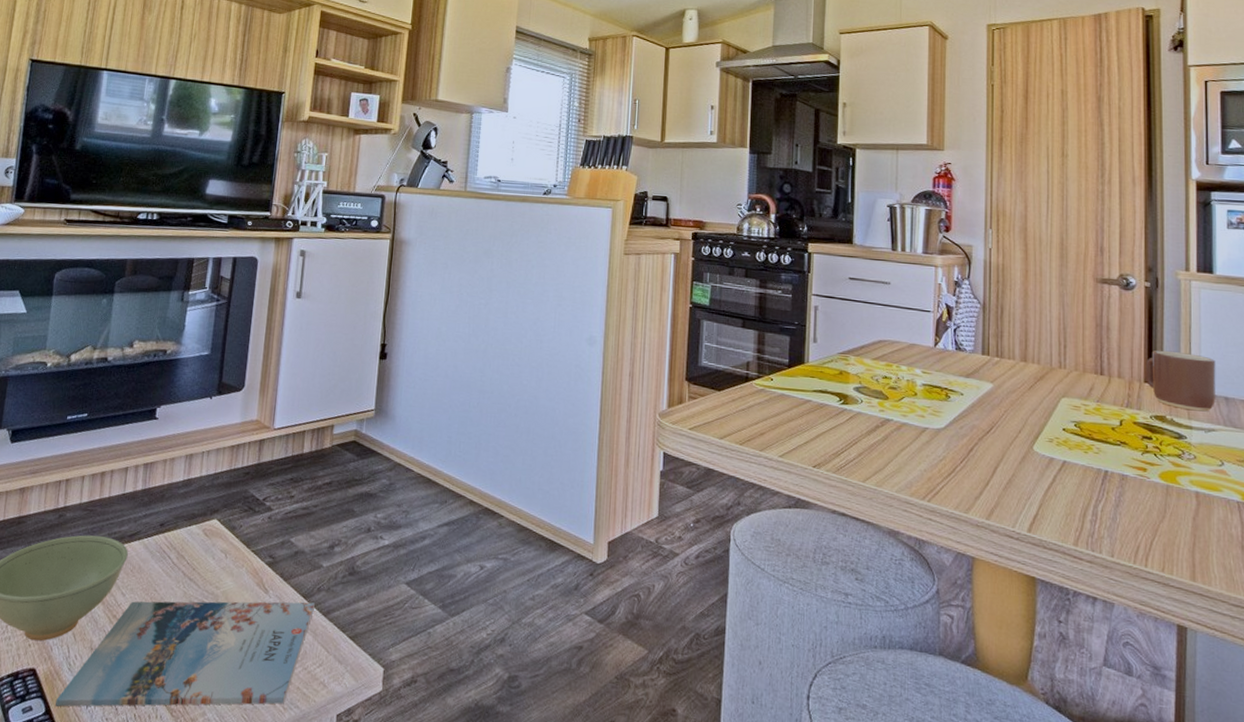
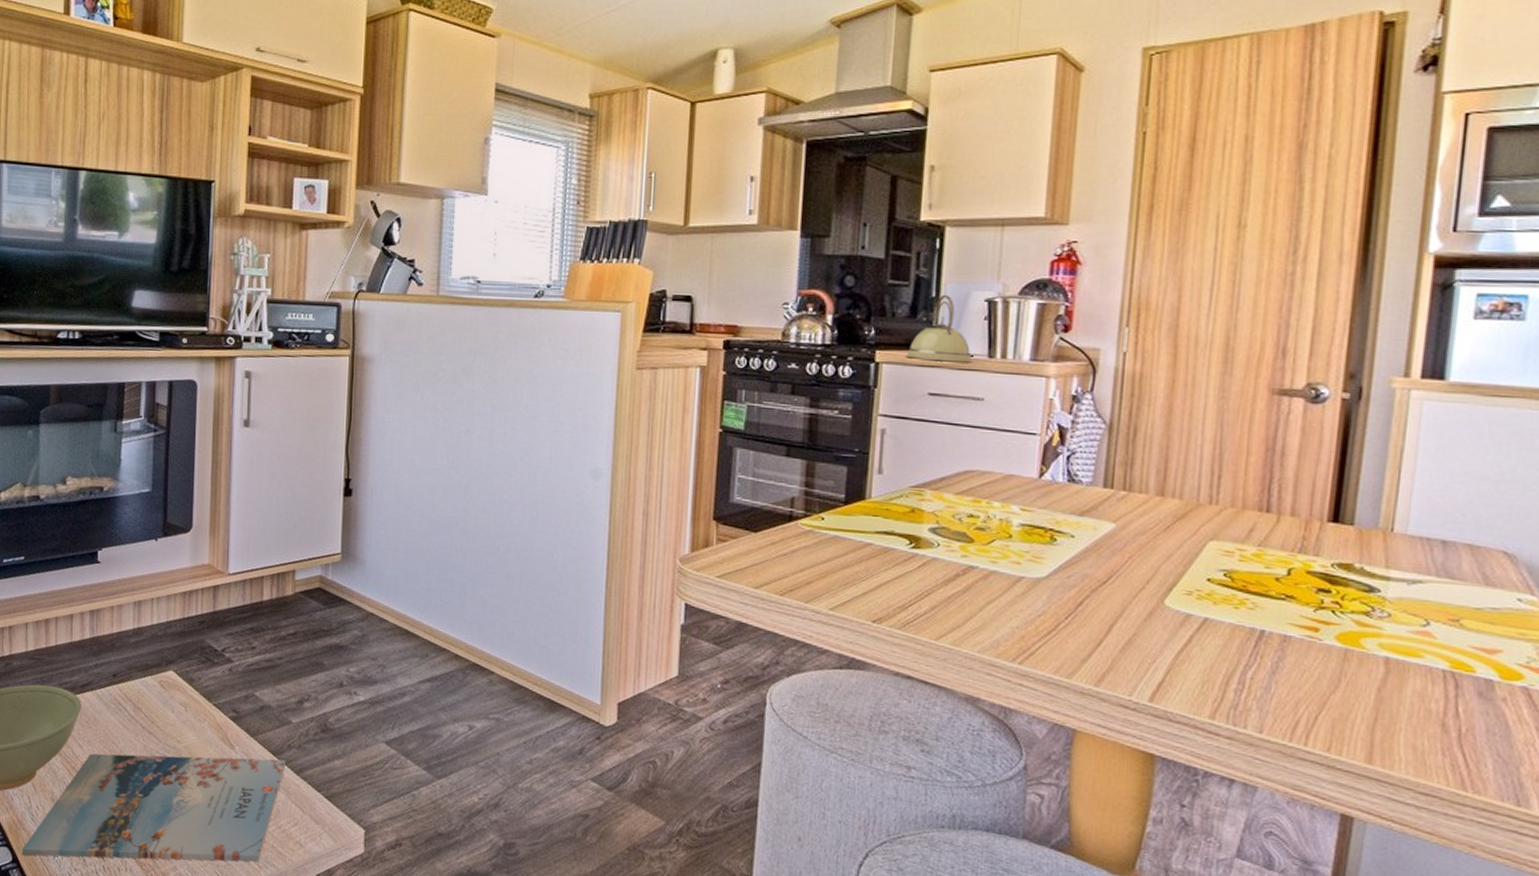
kettle: none [831,201,881,255] -> present [906,295,973,363]
mug: present [1146,350,1216,412] -> none [1331,480,1434,559]

